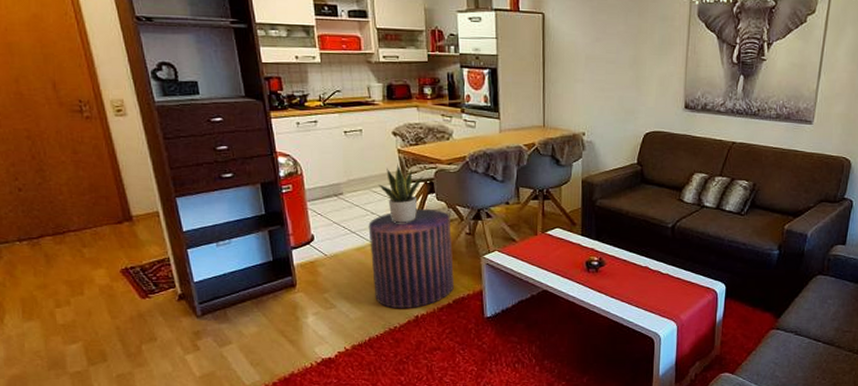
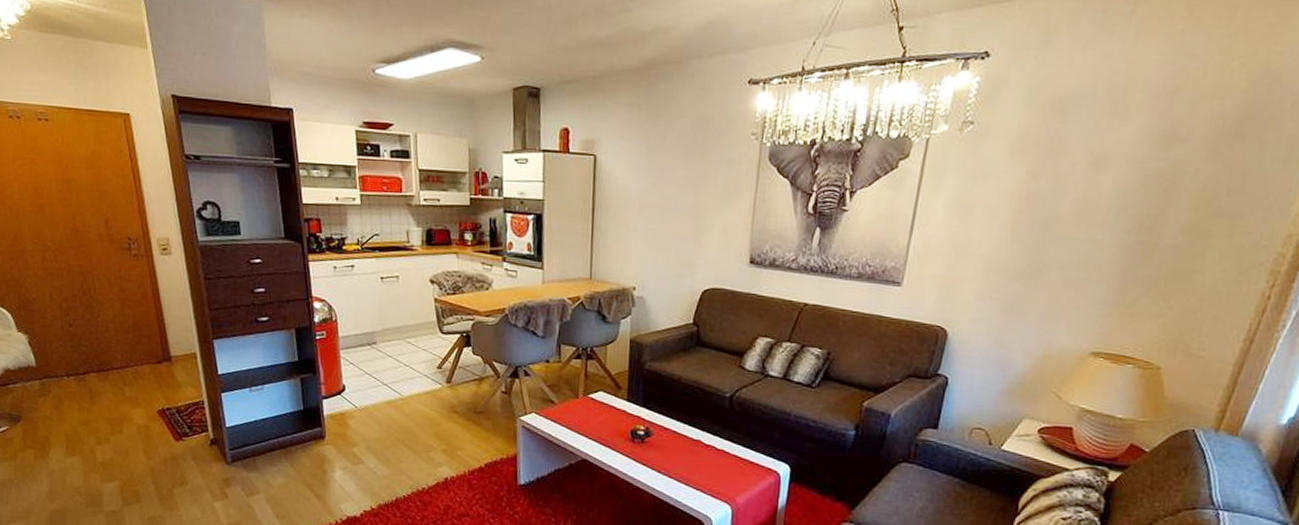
stool: present [368,209,454,308] -> none [400,363,487,469]
potted plant: present [379,164,423,223] -> none [413,314,460,378]

